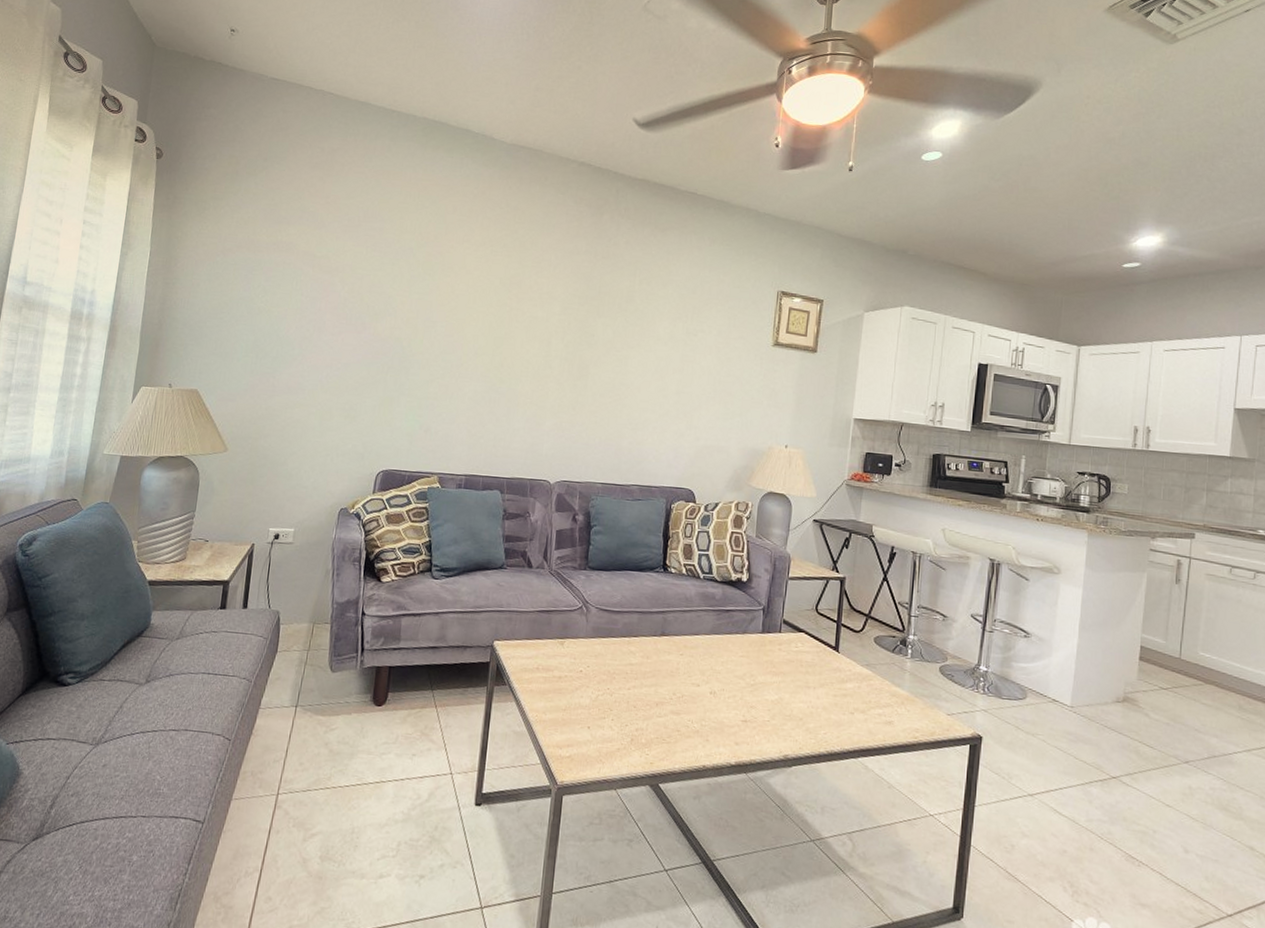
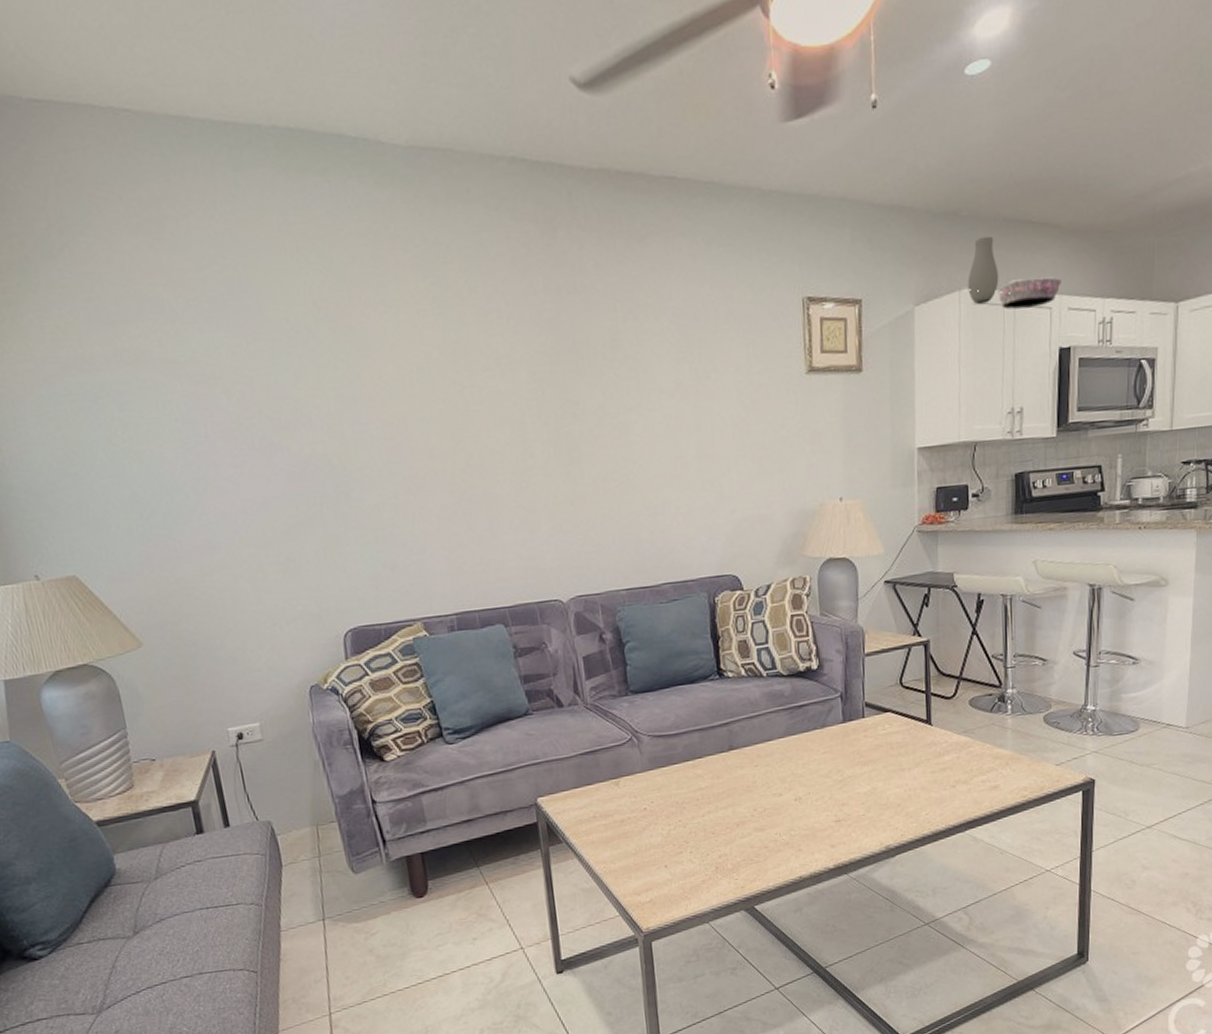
vase: none [908,271,934,321] -> present [967,236,999,305]
decorative basket: none [932,306,984,330] -> present [998,276,1061,310]

